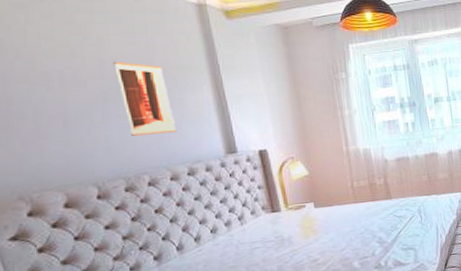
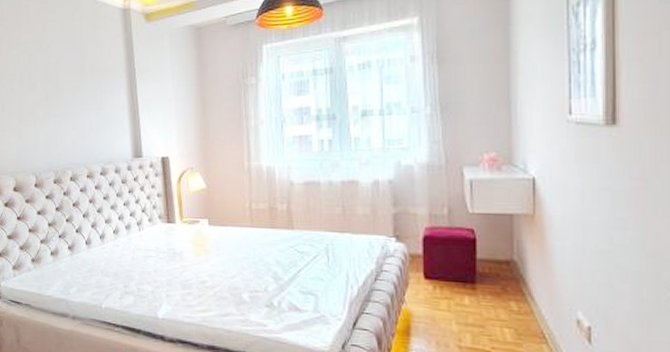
wall art: present [113,61,177,136] -> none [56,65,96,133]

